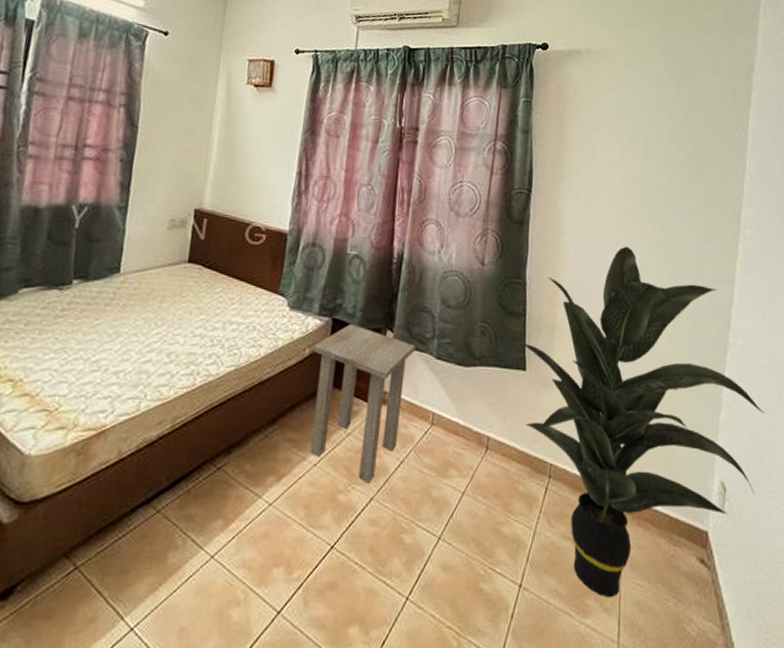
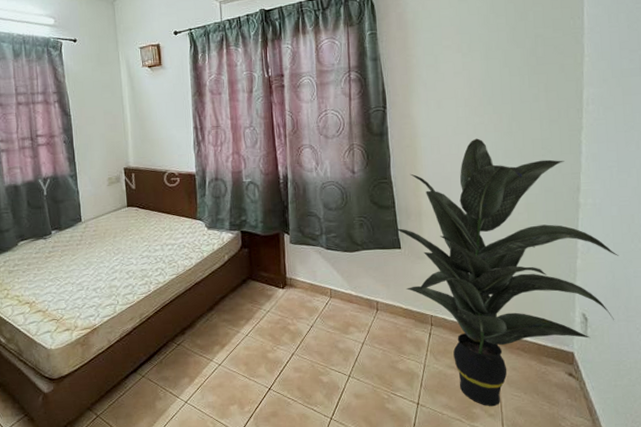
side table: present [310,324,416,483] -> none [230,233,309,344]

